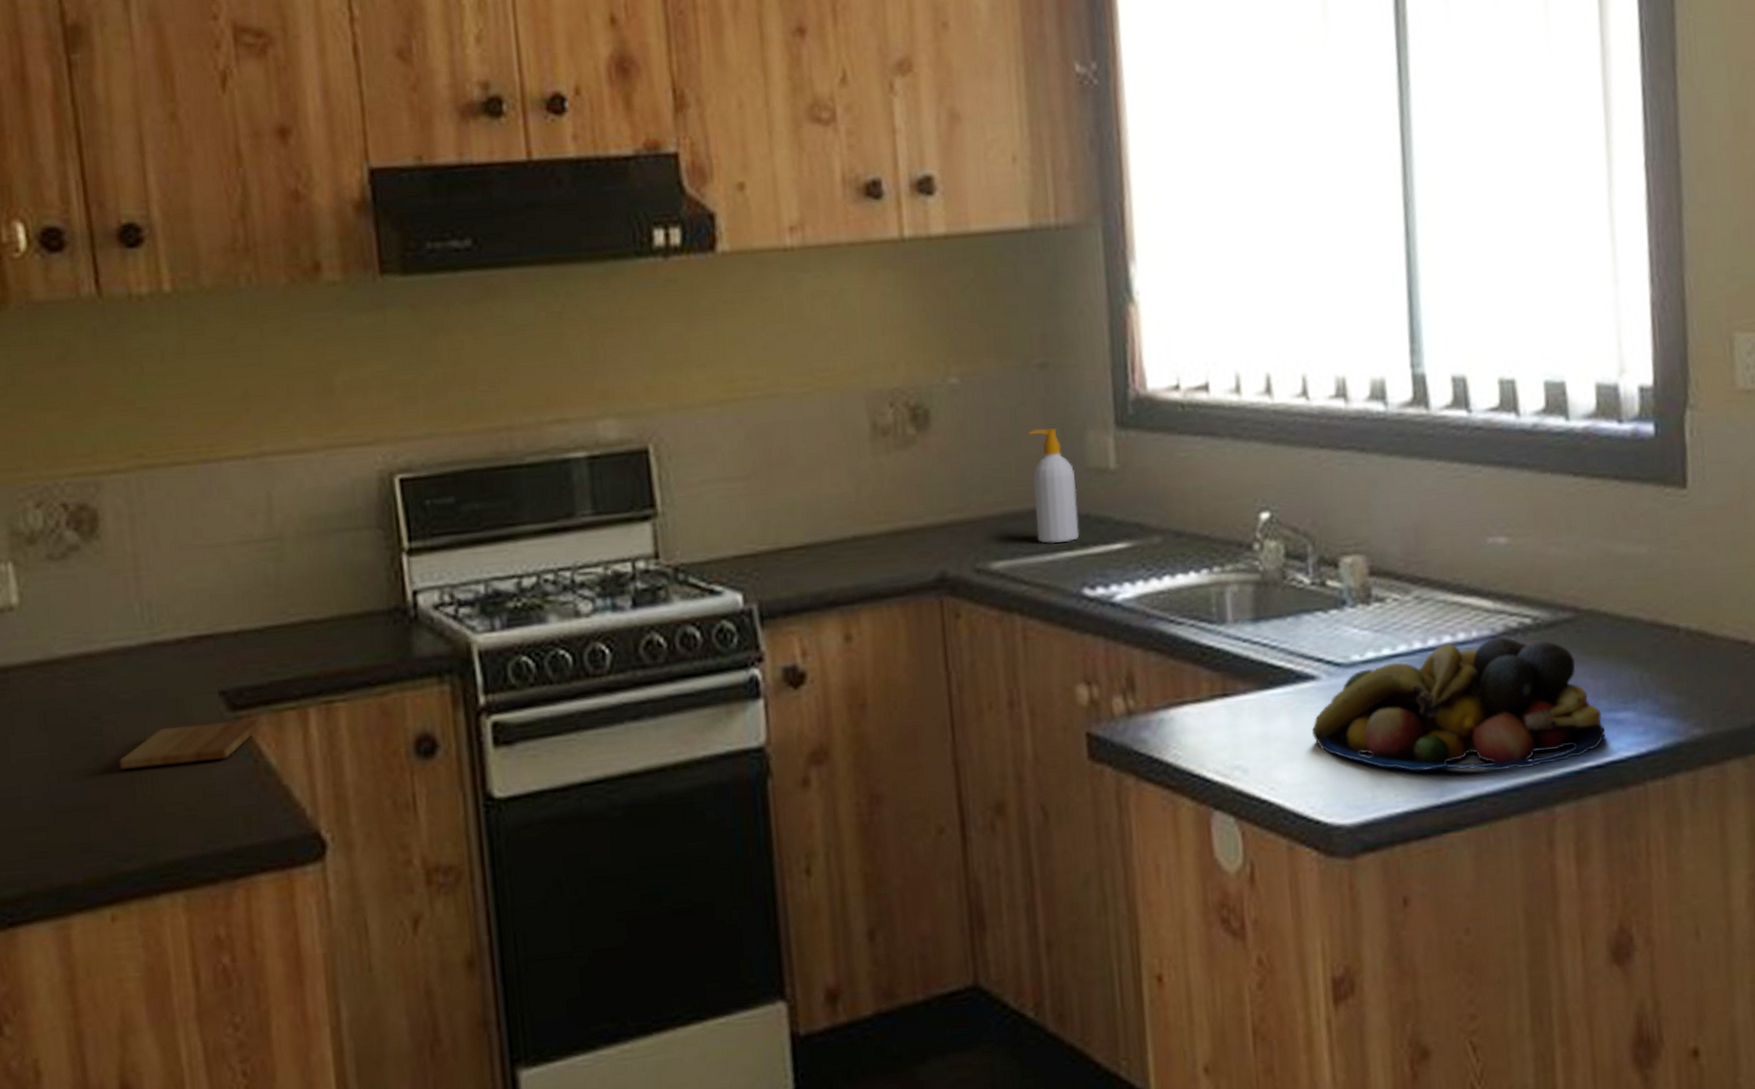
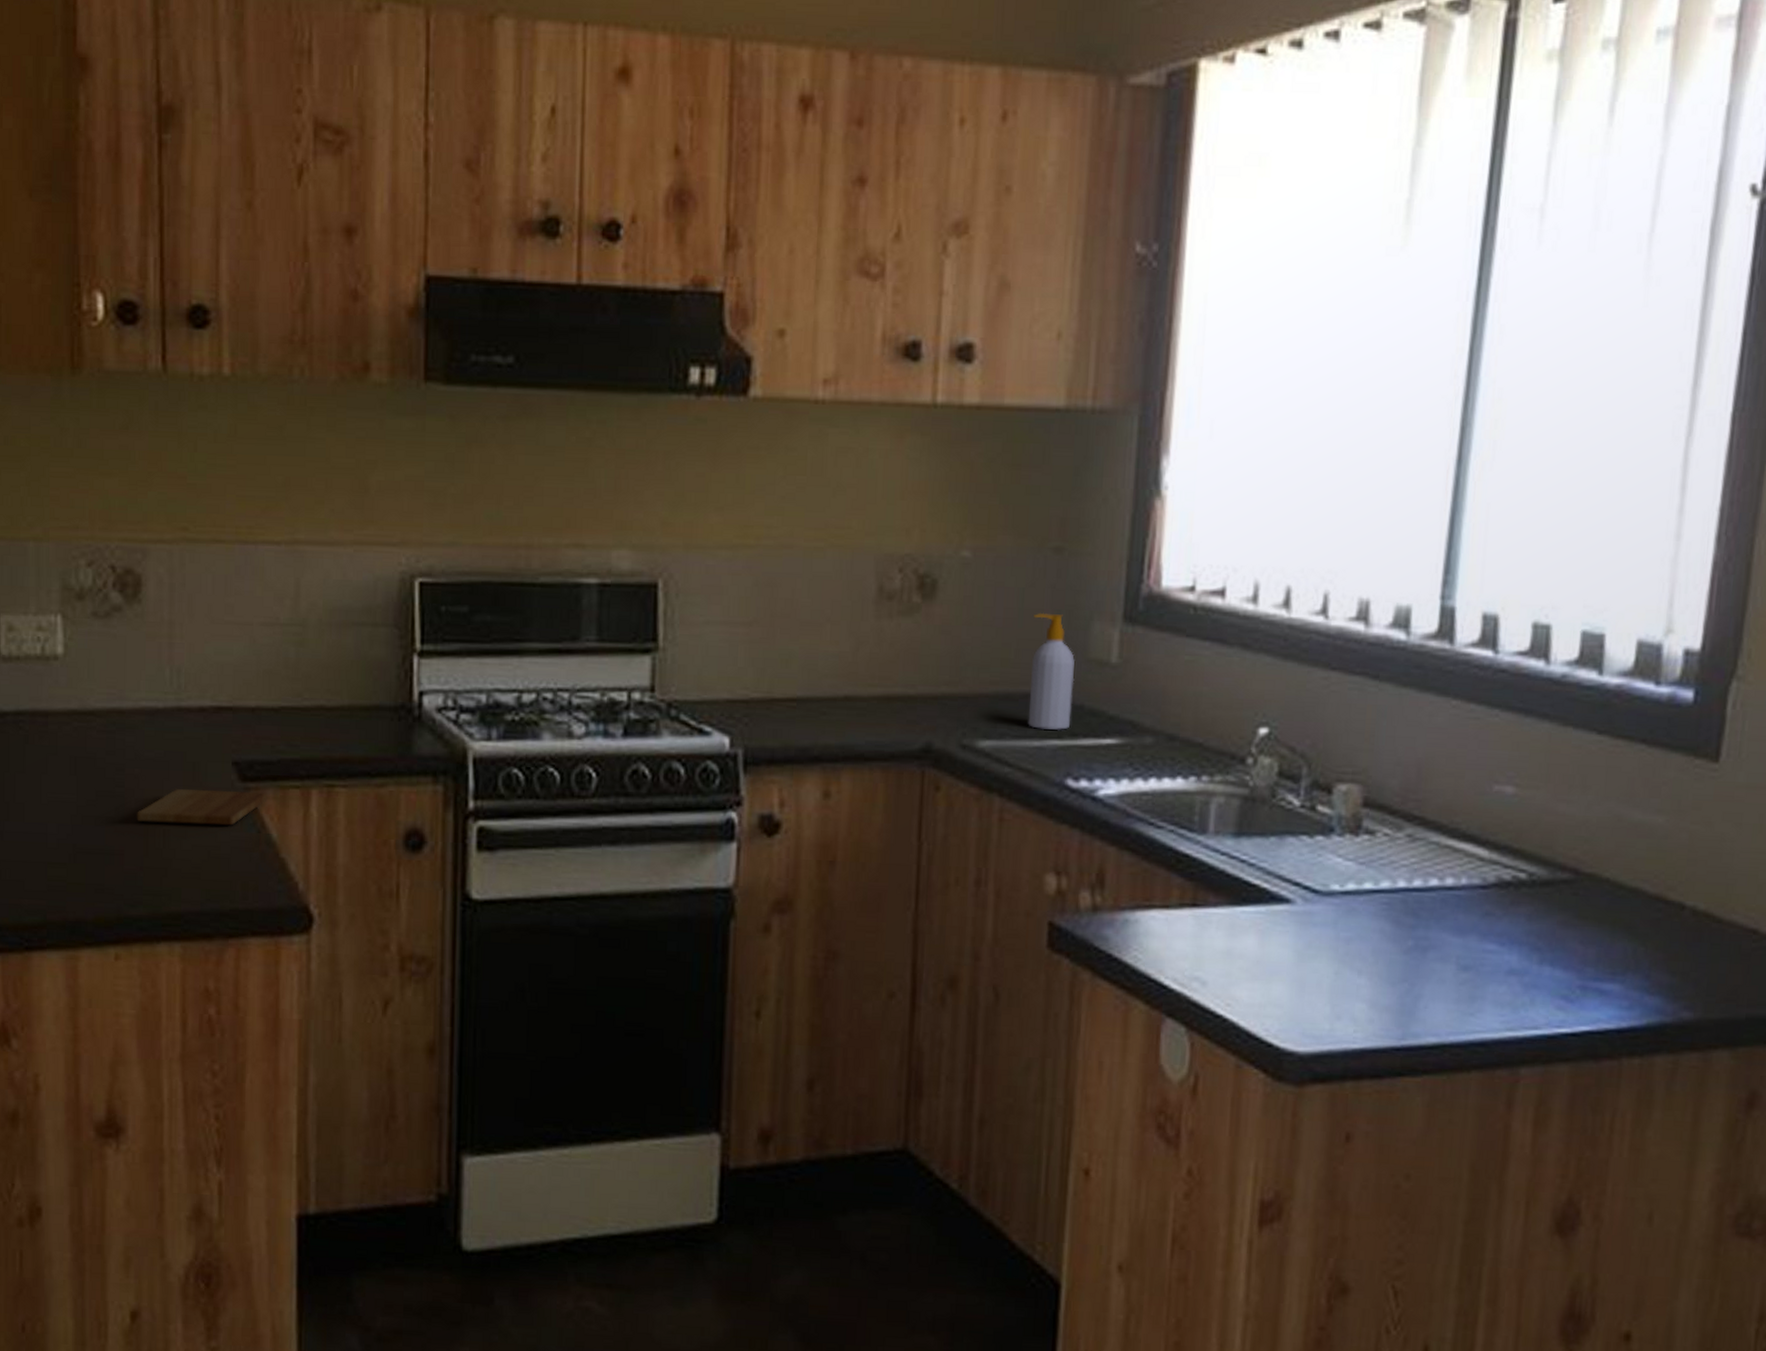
fruit bowl: present [1312,637,1605,772] -> none [1278,886,1587,1024]

